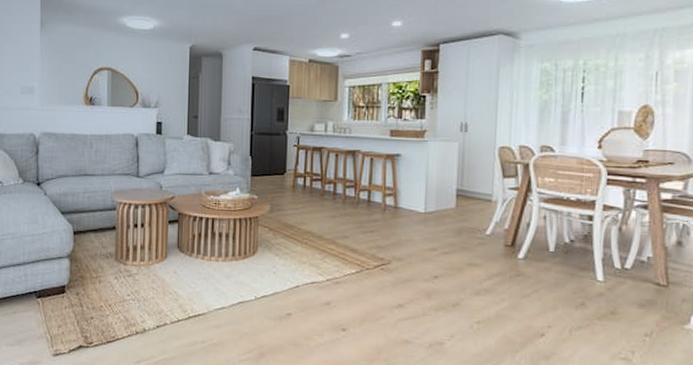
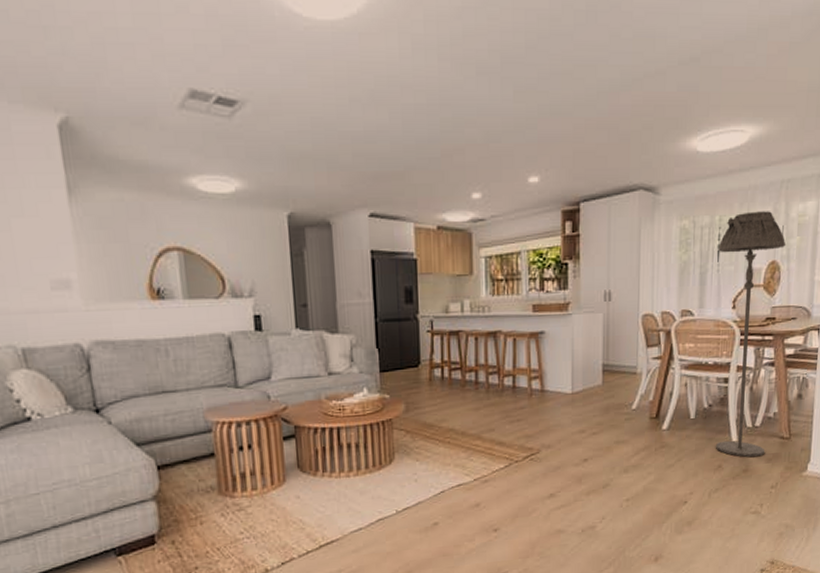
floor lamp: none [578,57,661,301] -> present [716,211,786,458]

